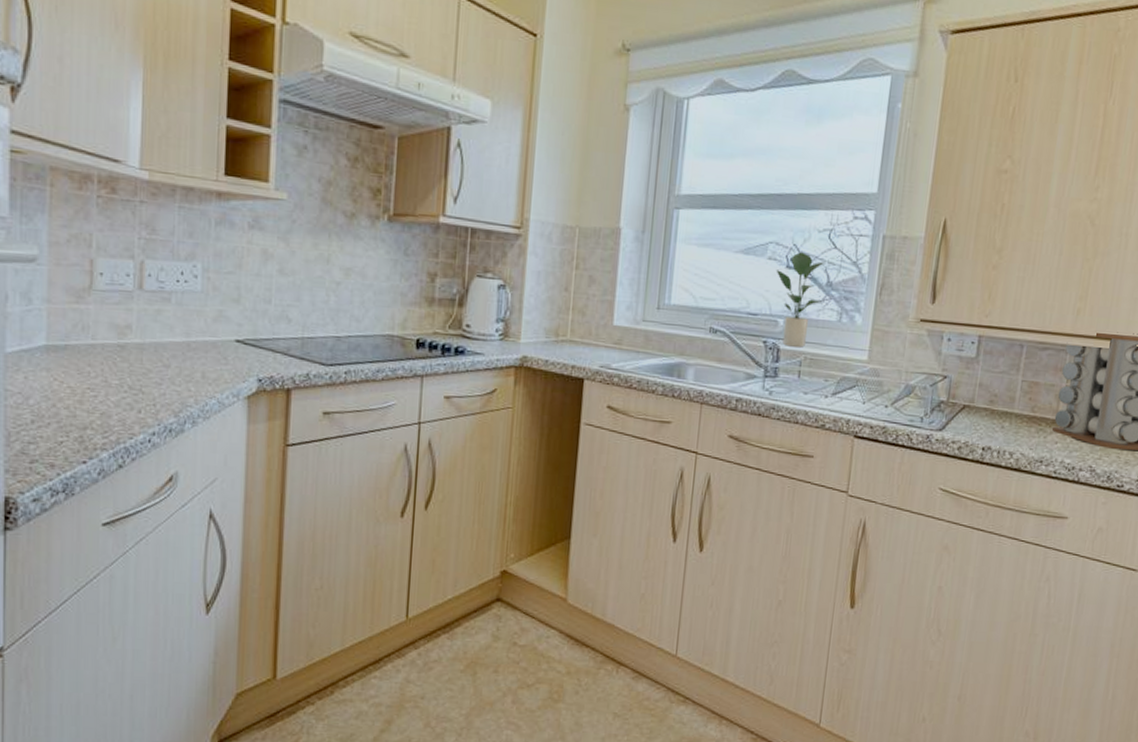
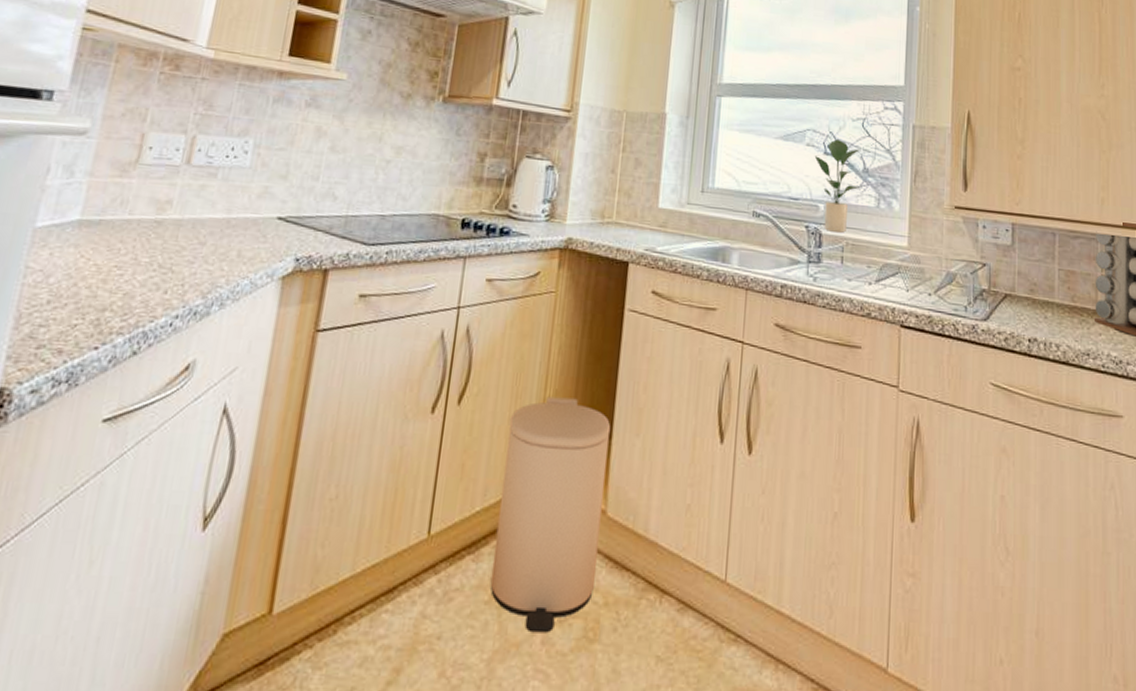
pedal bin: none [464,502,570,695] -> present [490,396,611,633]

